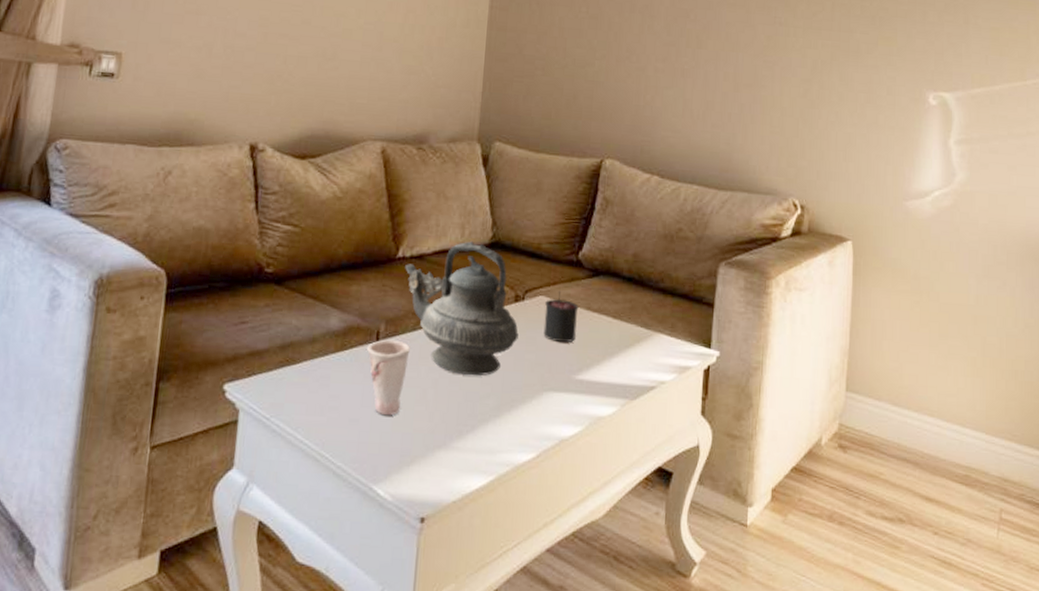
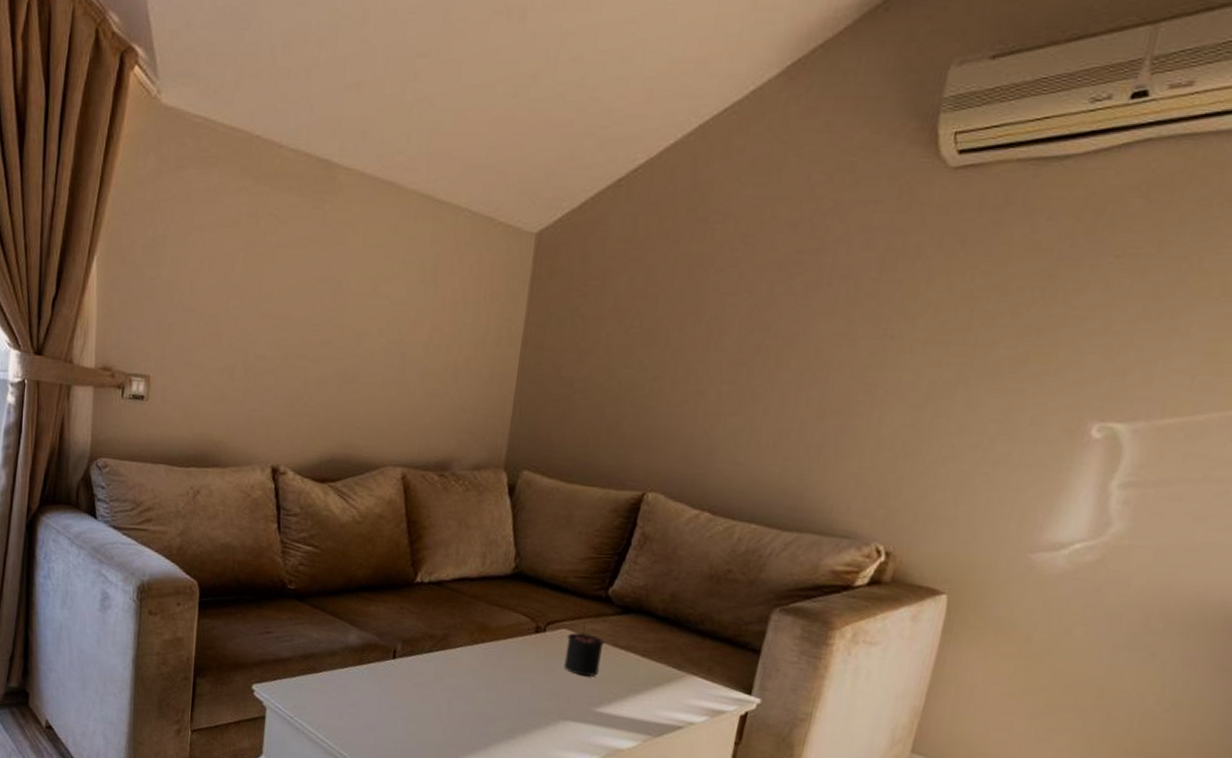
cup: present [367,339,410,416] -> none [384,658,426,727]
teapot: present [405,241,519,376] -> none [423,570,537,700]

